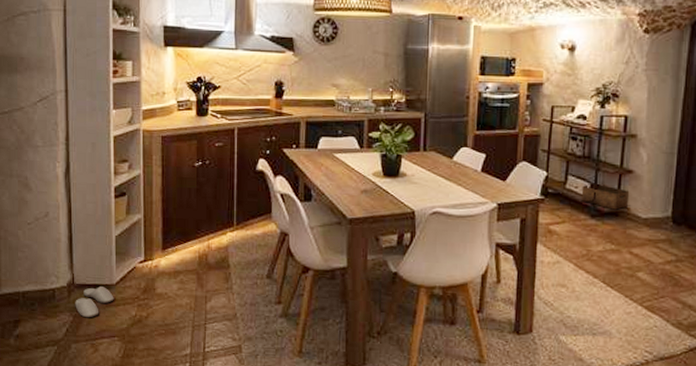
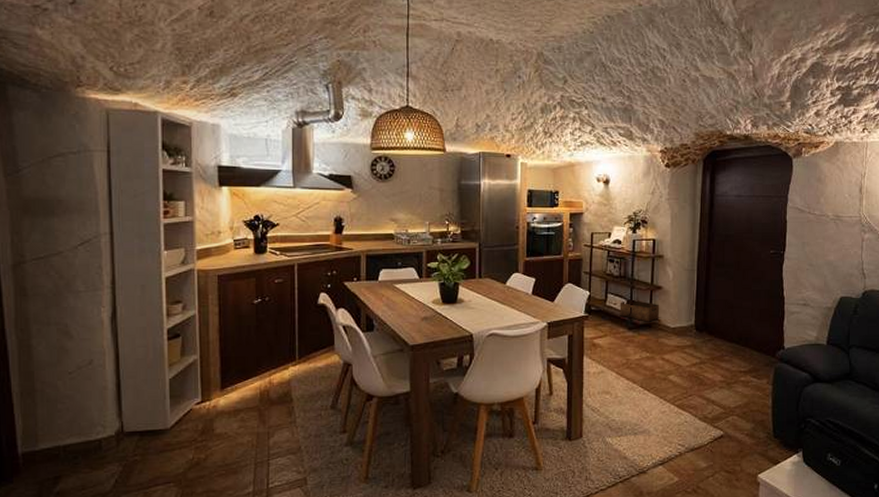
slippers: present [75,285,114,318] -> none [125,431,169,467]

